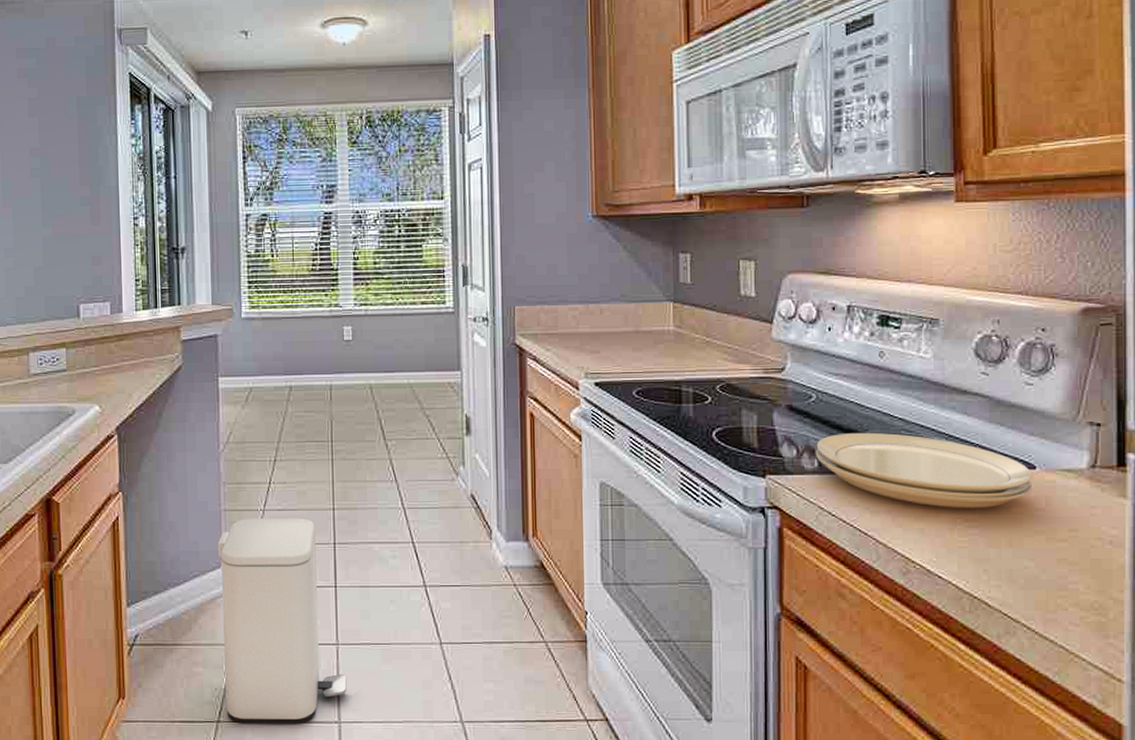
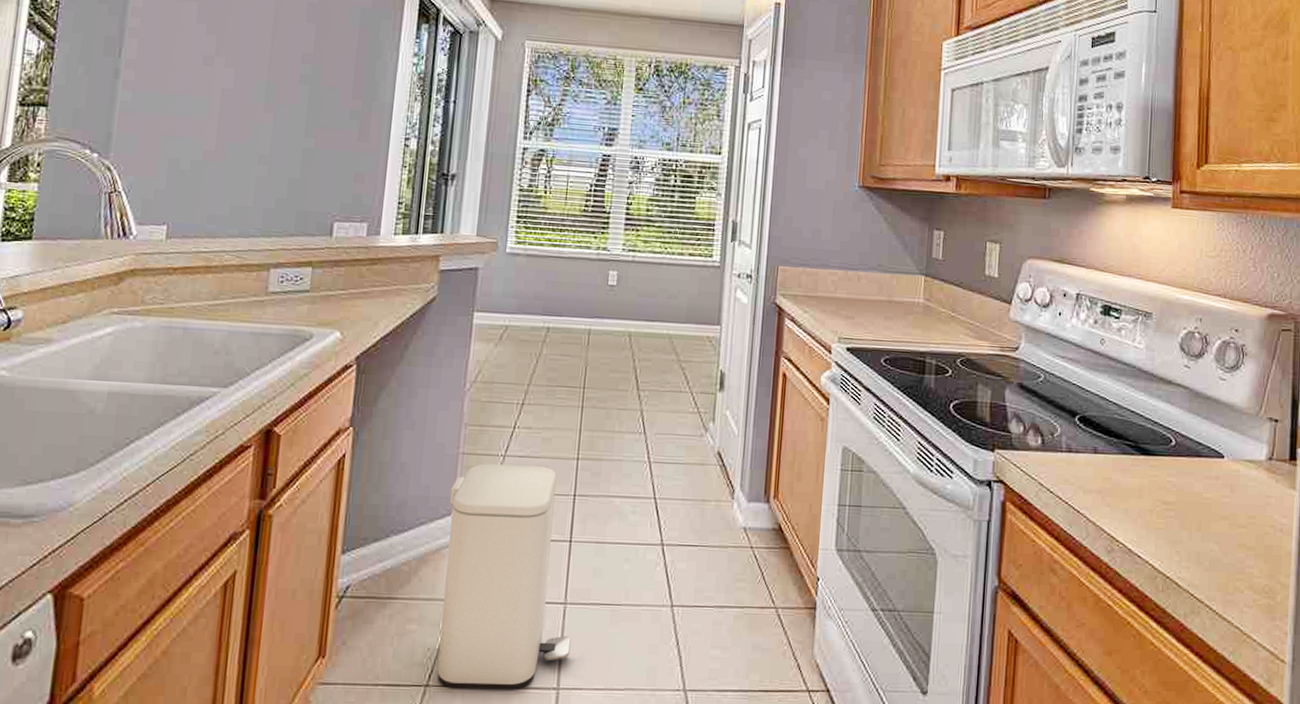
plate: present [815,432,1033,509] -> none [1039,413,1221,493]

